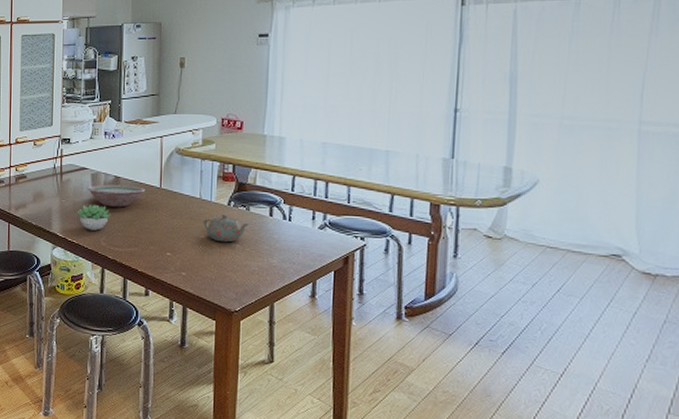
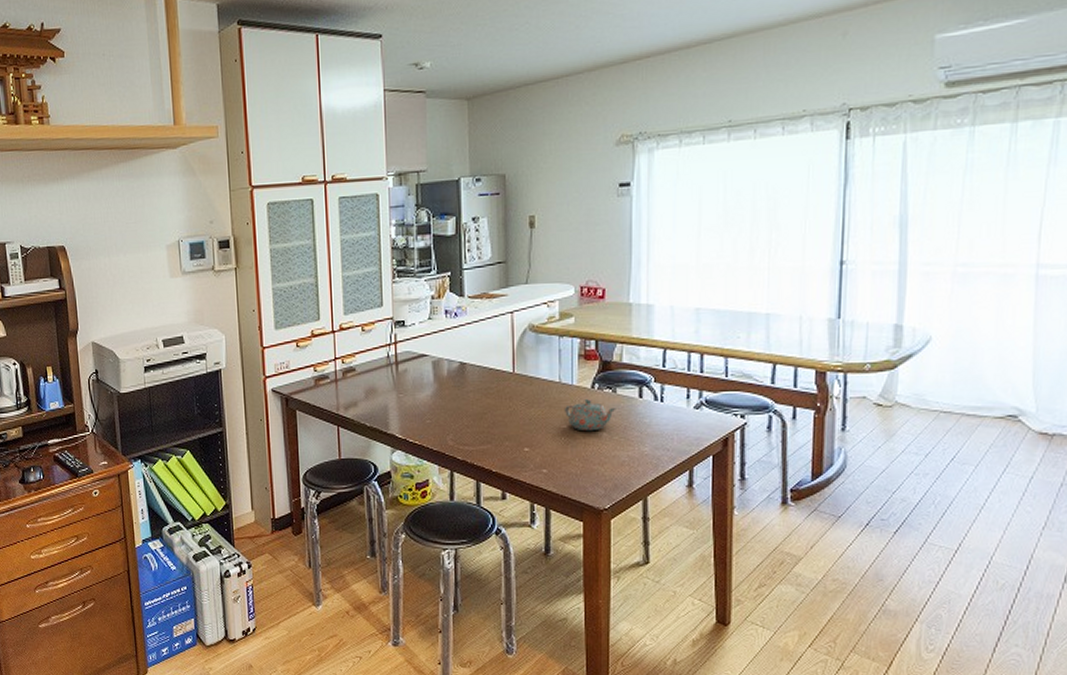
succulent plant: present [77,204,111,231] -> none [417,397,458,428]
bowl: present [86,184,145,208] -> none [427,372,496,399]

